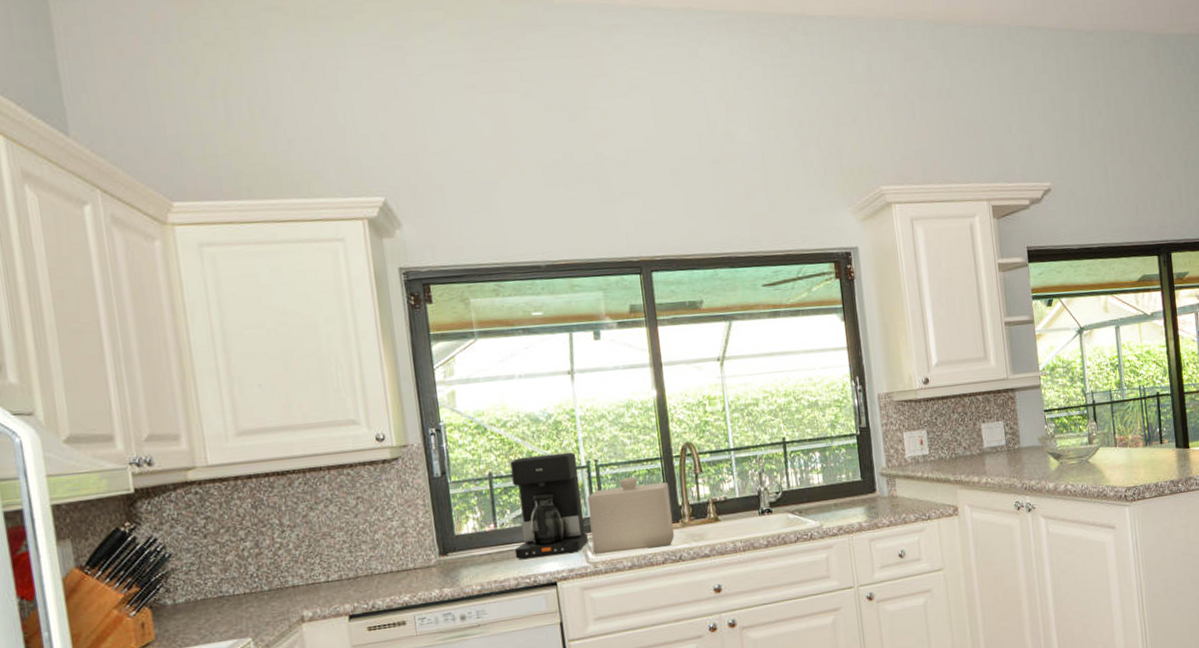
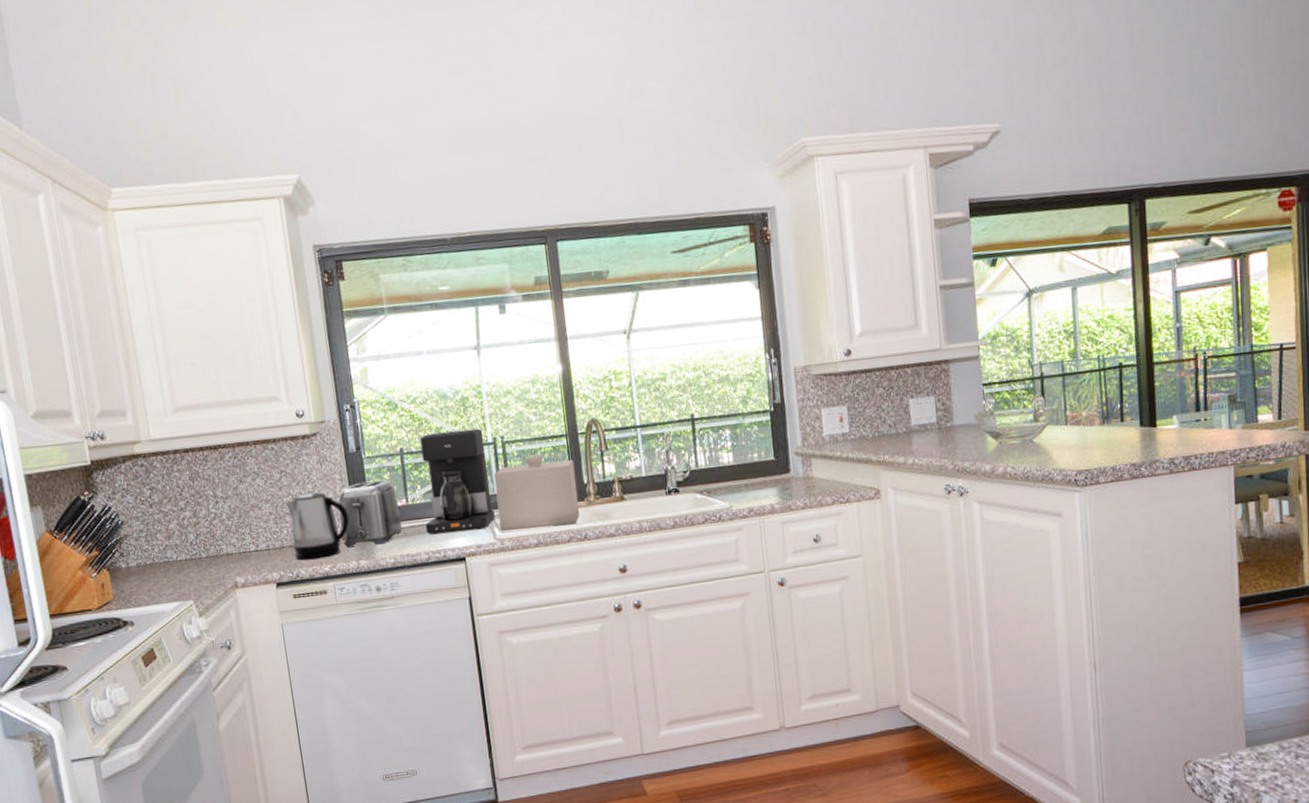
kettle: none [362,518,433,590] -> present [286,492,350,560]
toaster: none [421,504,490,576] -> present [339,479,403,548]

